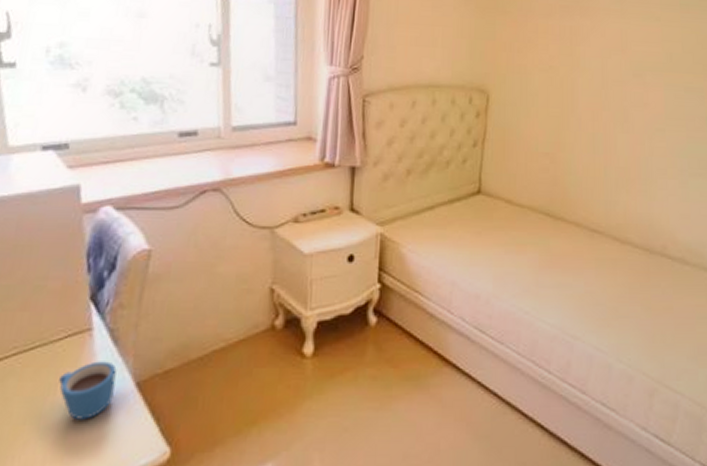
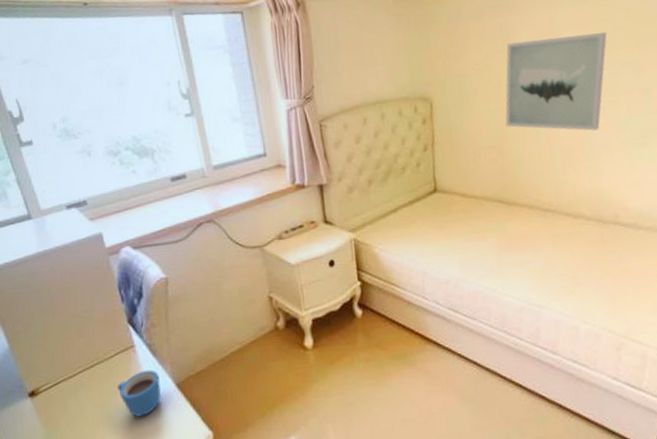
wall art: none [563,48,676,153] -> present [505,32,607,131]

